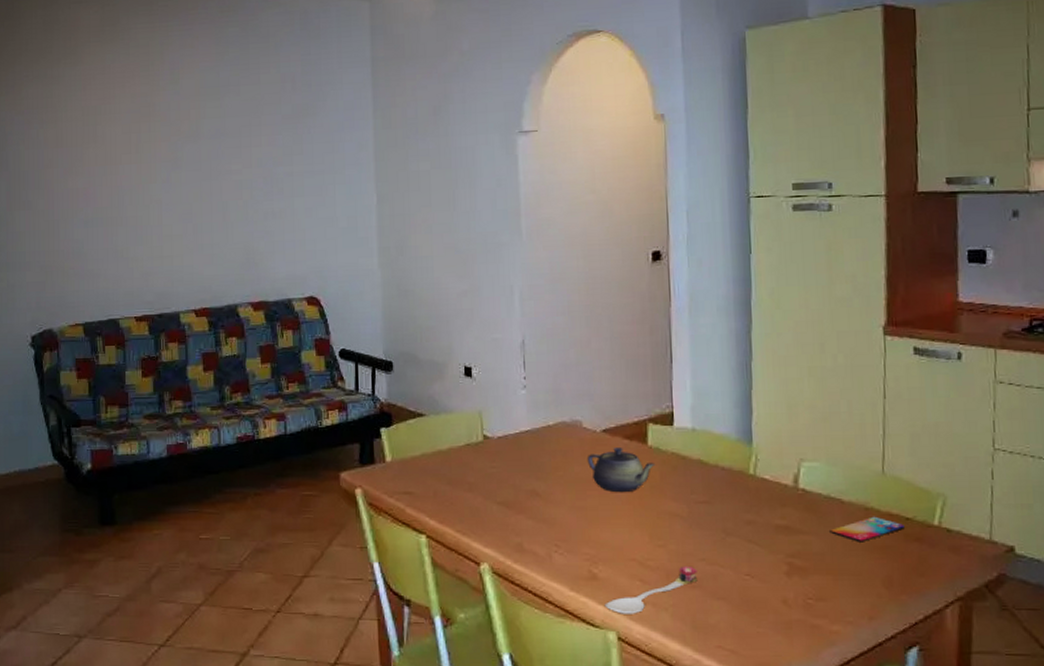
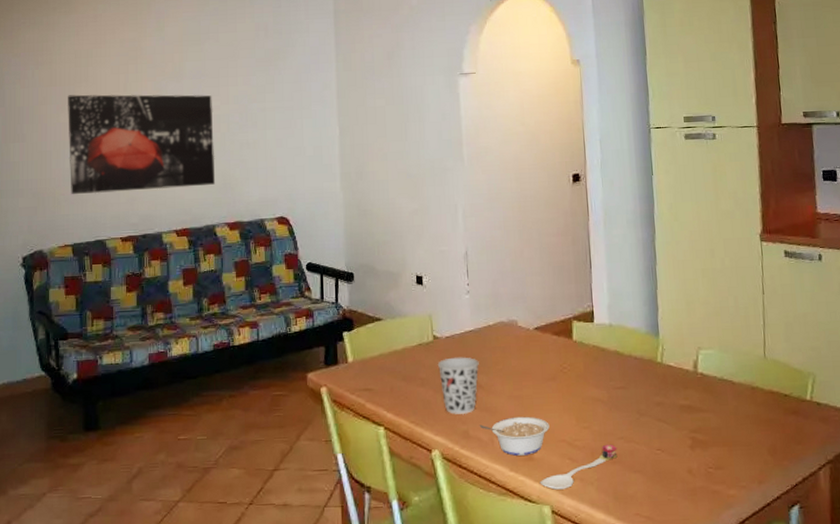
wall art: none [75,157,238,268] -> present [68,94,216,194]
cup: none [487,460,536,526] -> present [437,357,479,415]
legume: none [535,530,618,574] -> present [479,416,550,456]
teapot: present [587,448,656,493] -> none [522,343,580,383]
smartphone: present [829,516,905,542] -> none [724,394,784,417]

